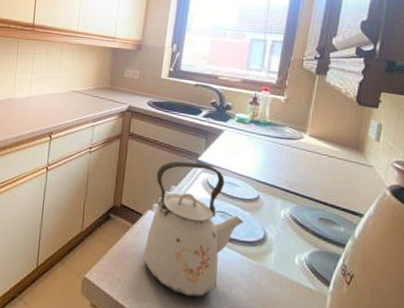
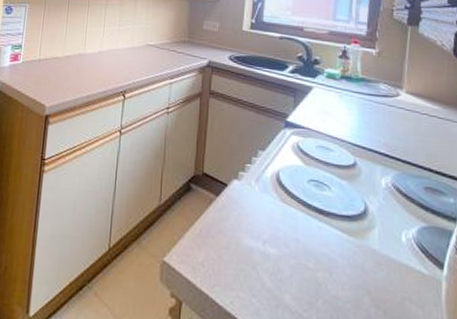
kettle: present [144,161,243,297] -> none [230,122,341,284]

